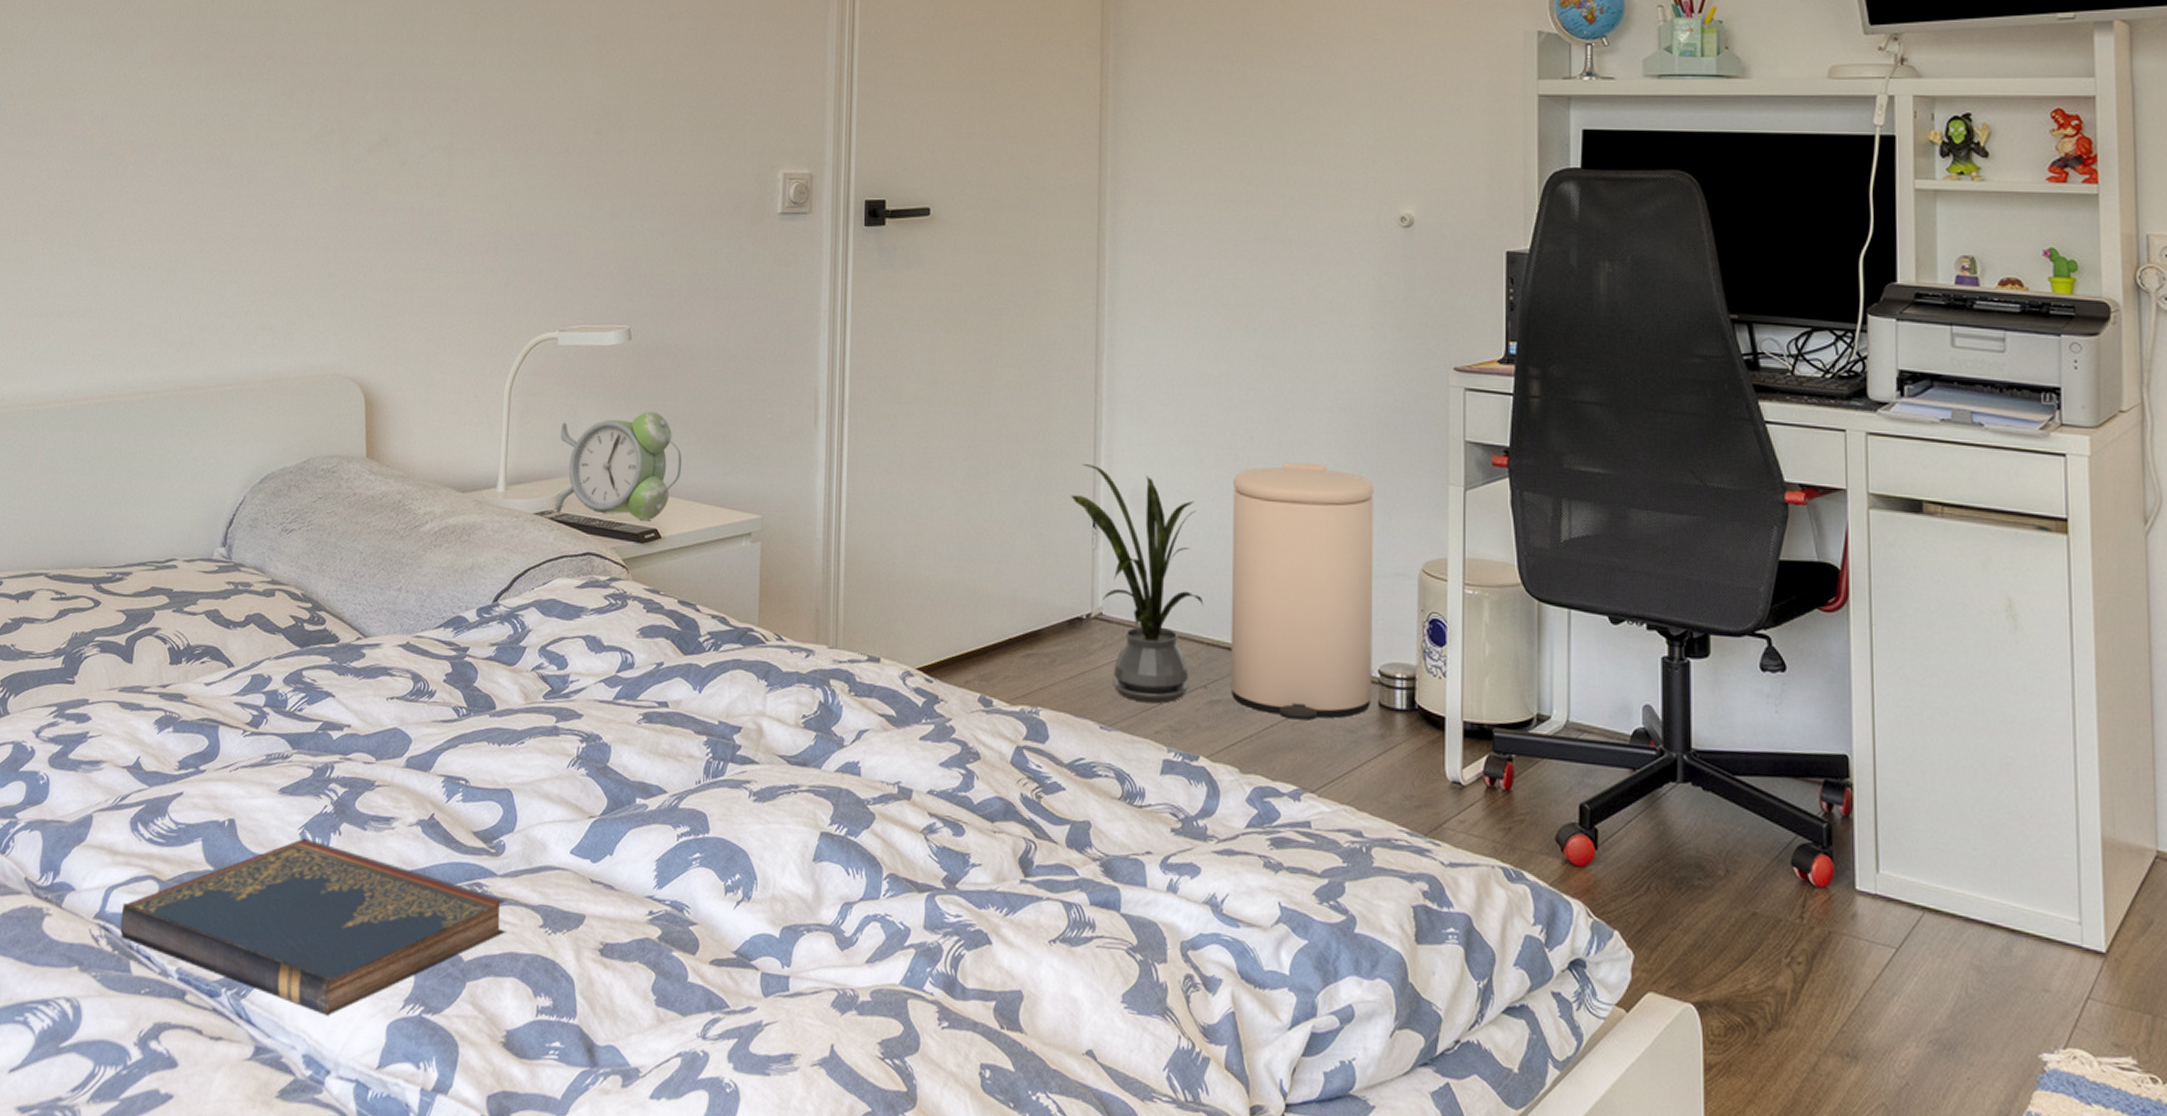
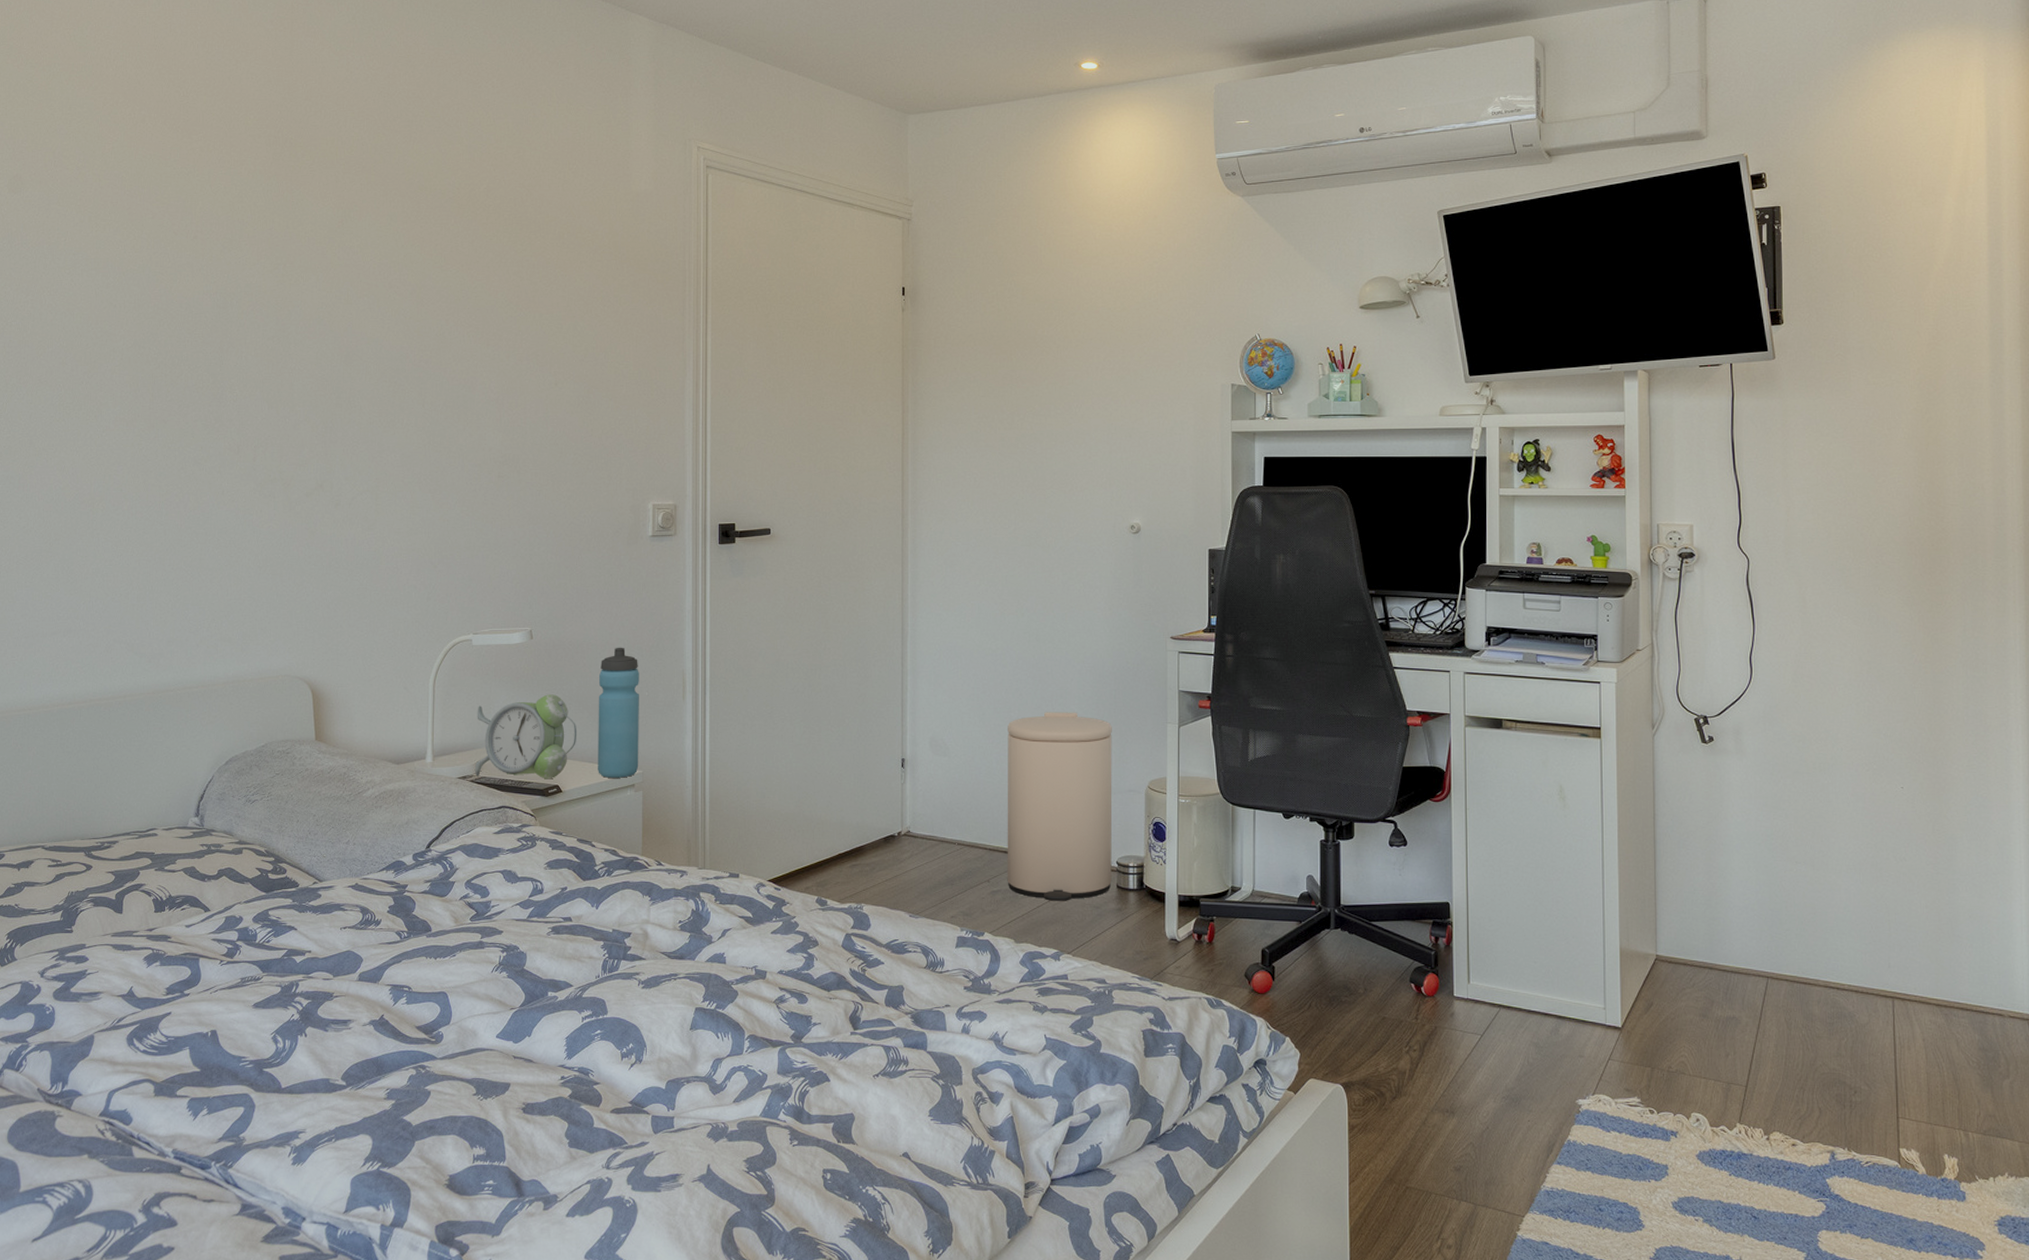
hardcover book: present [120,838,507,1018] -> none [122,1041,447,1177]
water bottle: none [706,354,761,524] -> present [598,647,639,778]
house plant: present [1071,464,1204,703] -> none [884,720,987,895]

